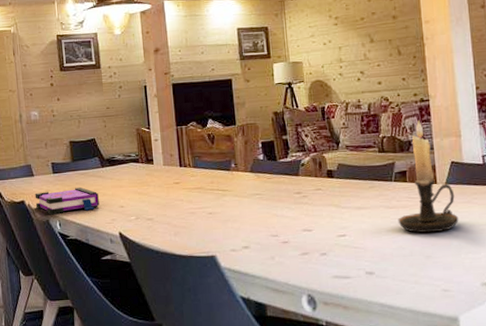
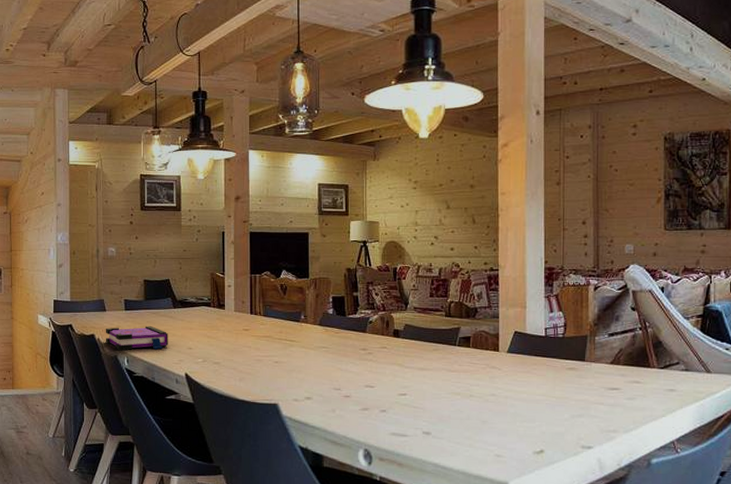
candle holder: present [398,121,459,233] -> none [458,289,517,399]

